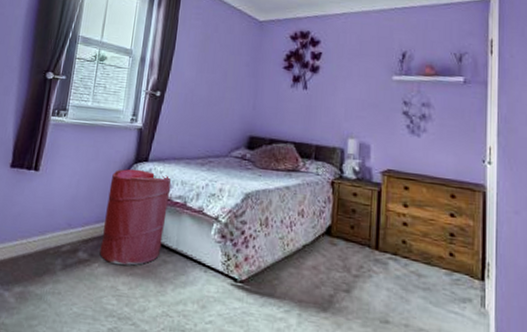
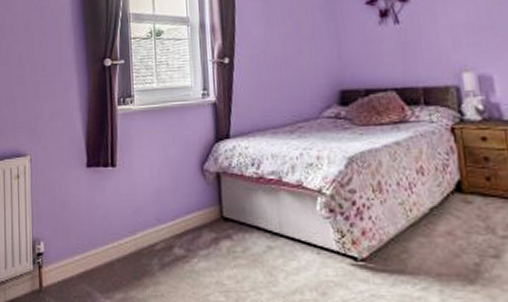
laundry hamper: present [99,168,171,266] -> none [193,148,263,258]

